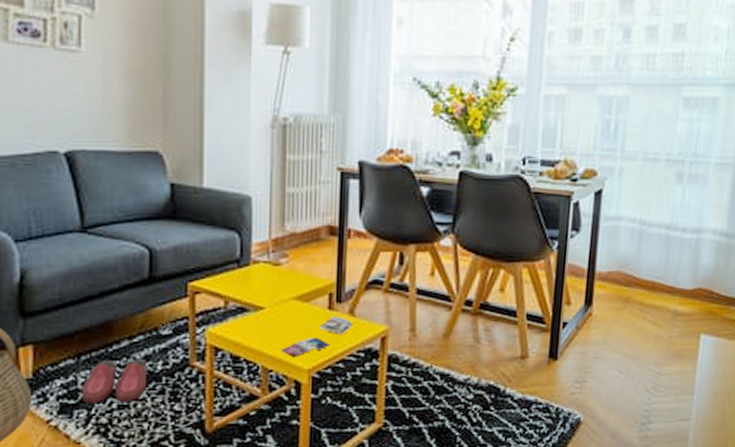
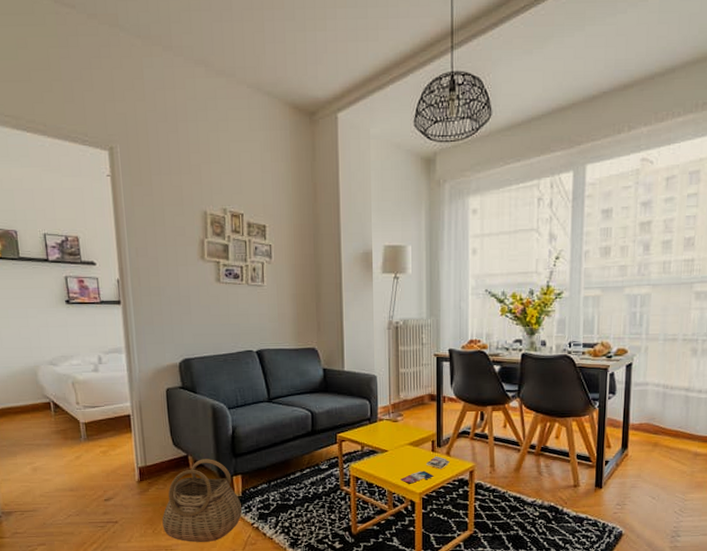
slippers: present [81,358,146,405] -> none [272,484,313,514]

